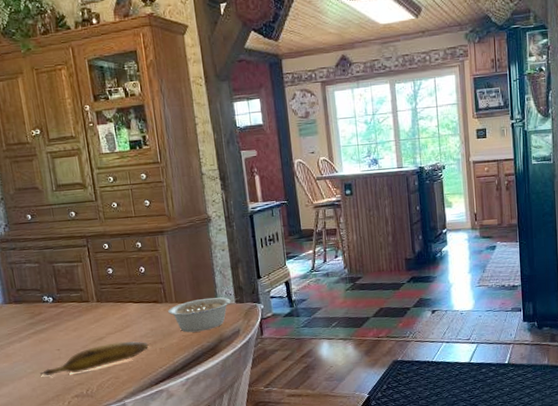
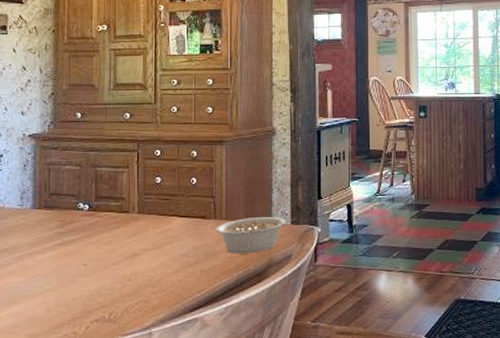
banana: present [39,341,148,376] -> none [58,259,187,295]

